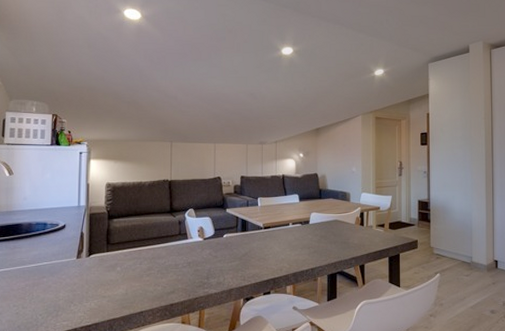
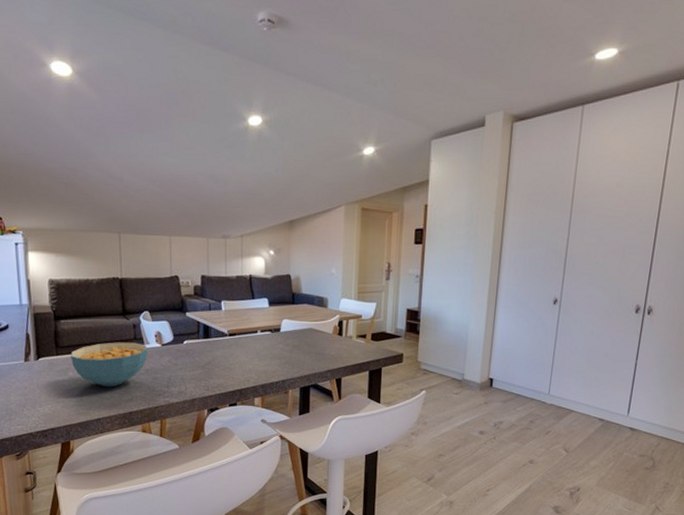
cereal bowl: none [120,237,191,281] -> present [70,342,149,387]

